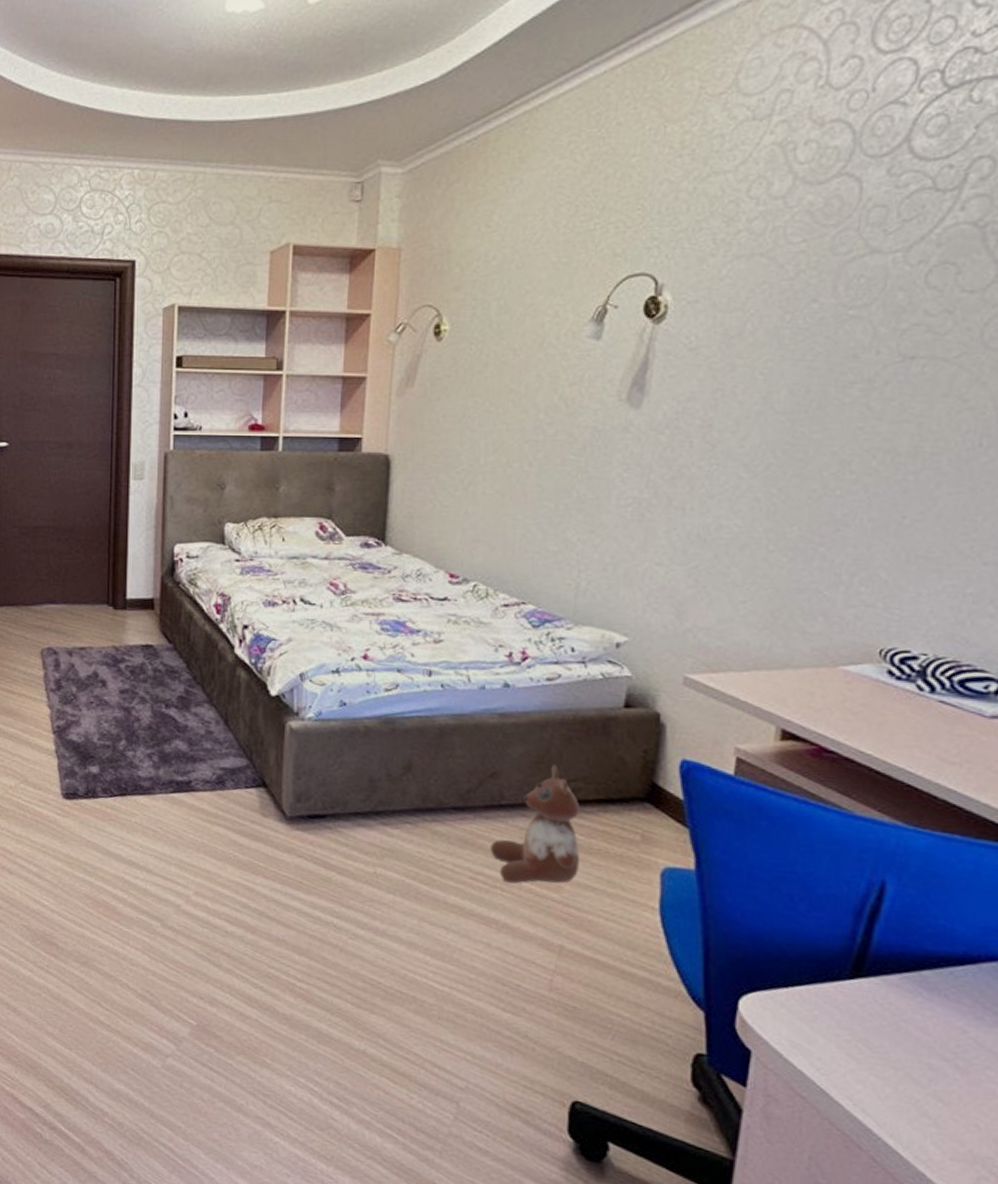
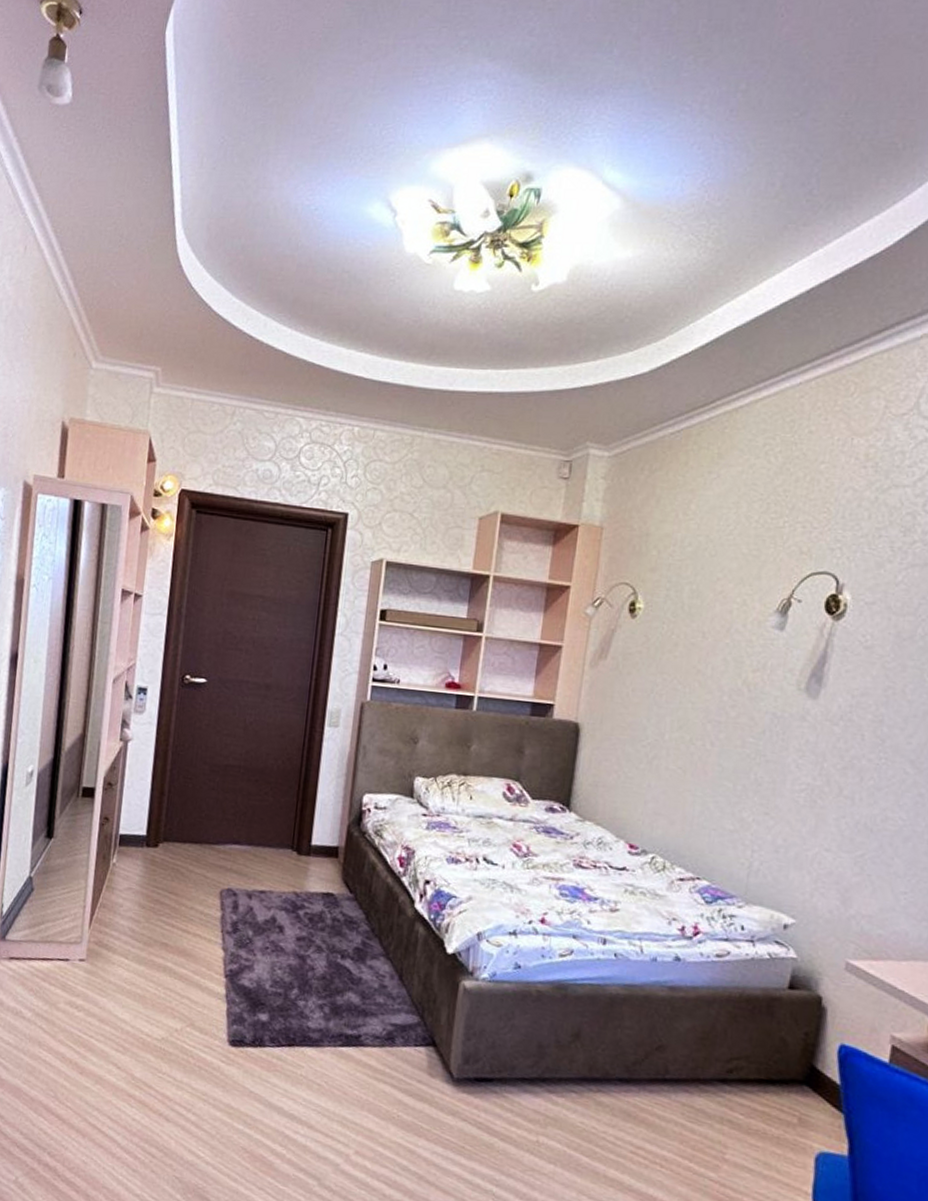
stuffed bear: present [490,764,580,884] -> none [652,1041,742,1163]

